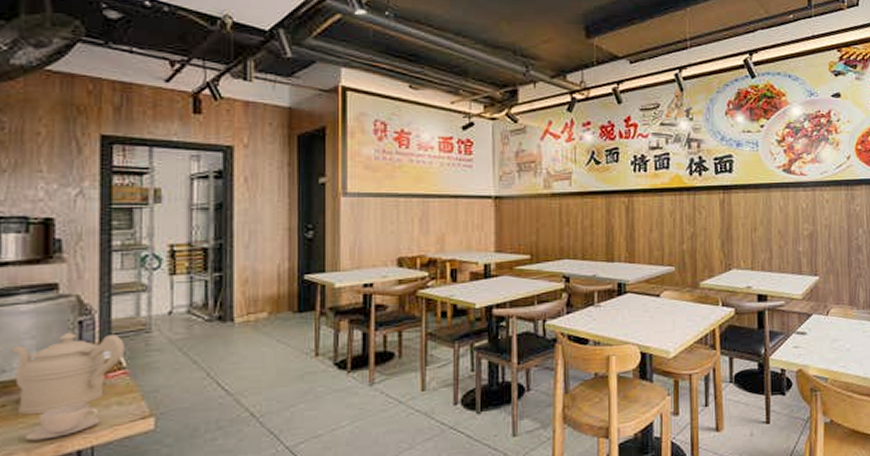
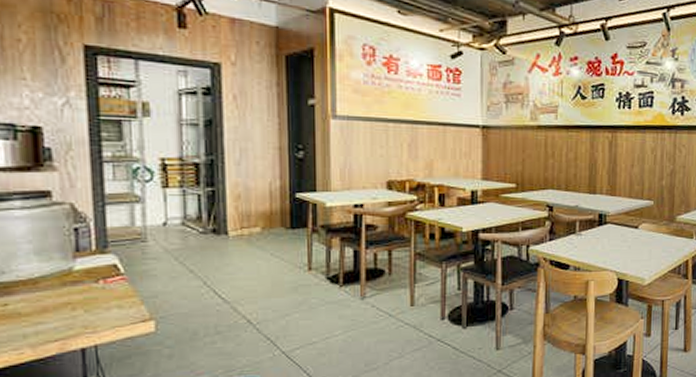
coffeepot: present [11,332,126,416] -> none [9,238,123,315]
teacup: present [24,403,100,441] -> none [29,305,102,338]

